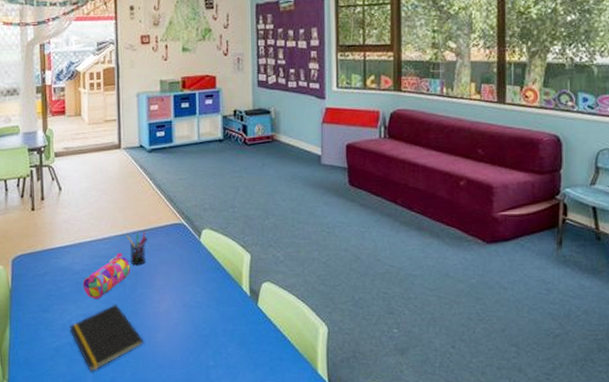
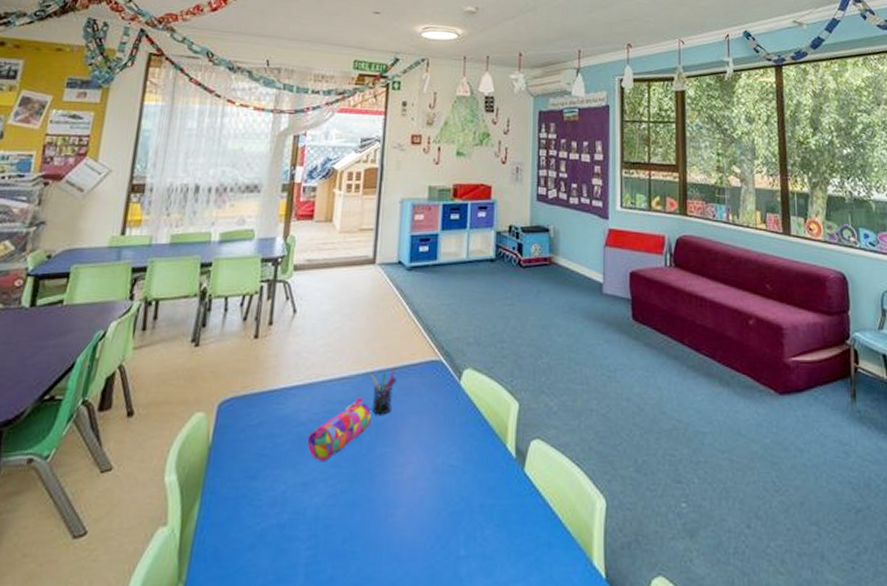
notepad: present [69,304,144,372] -> none [282,468,379,568]

